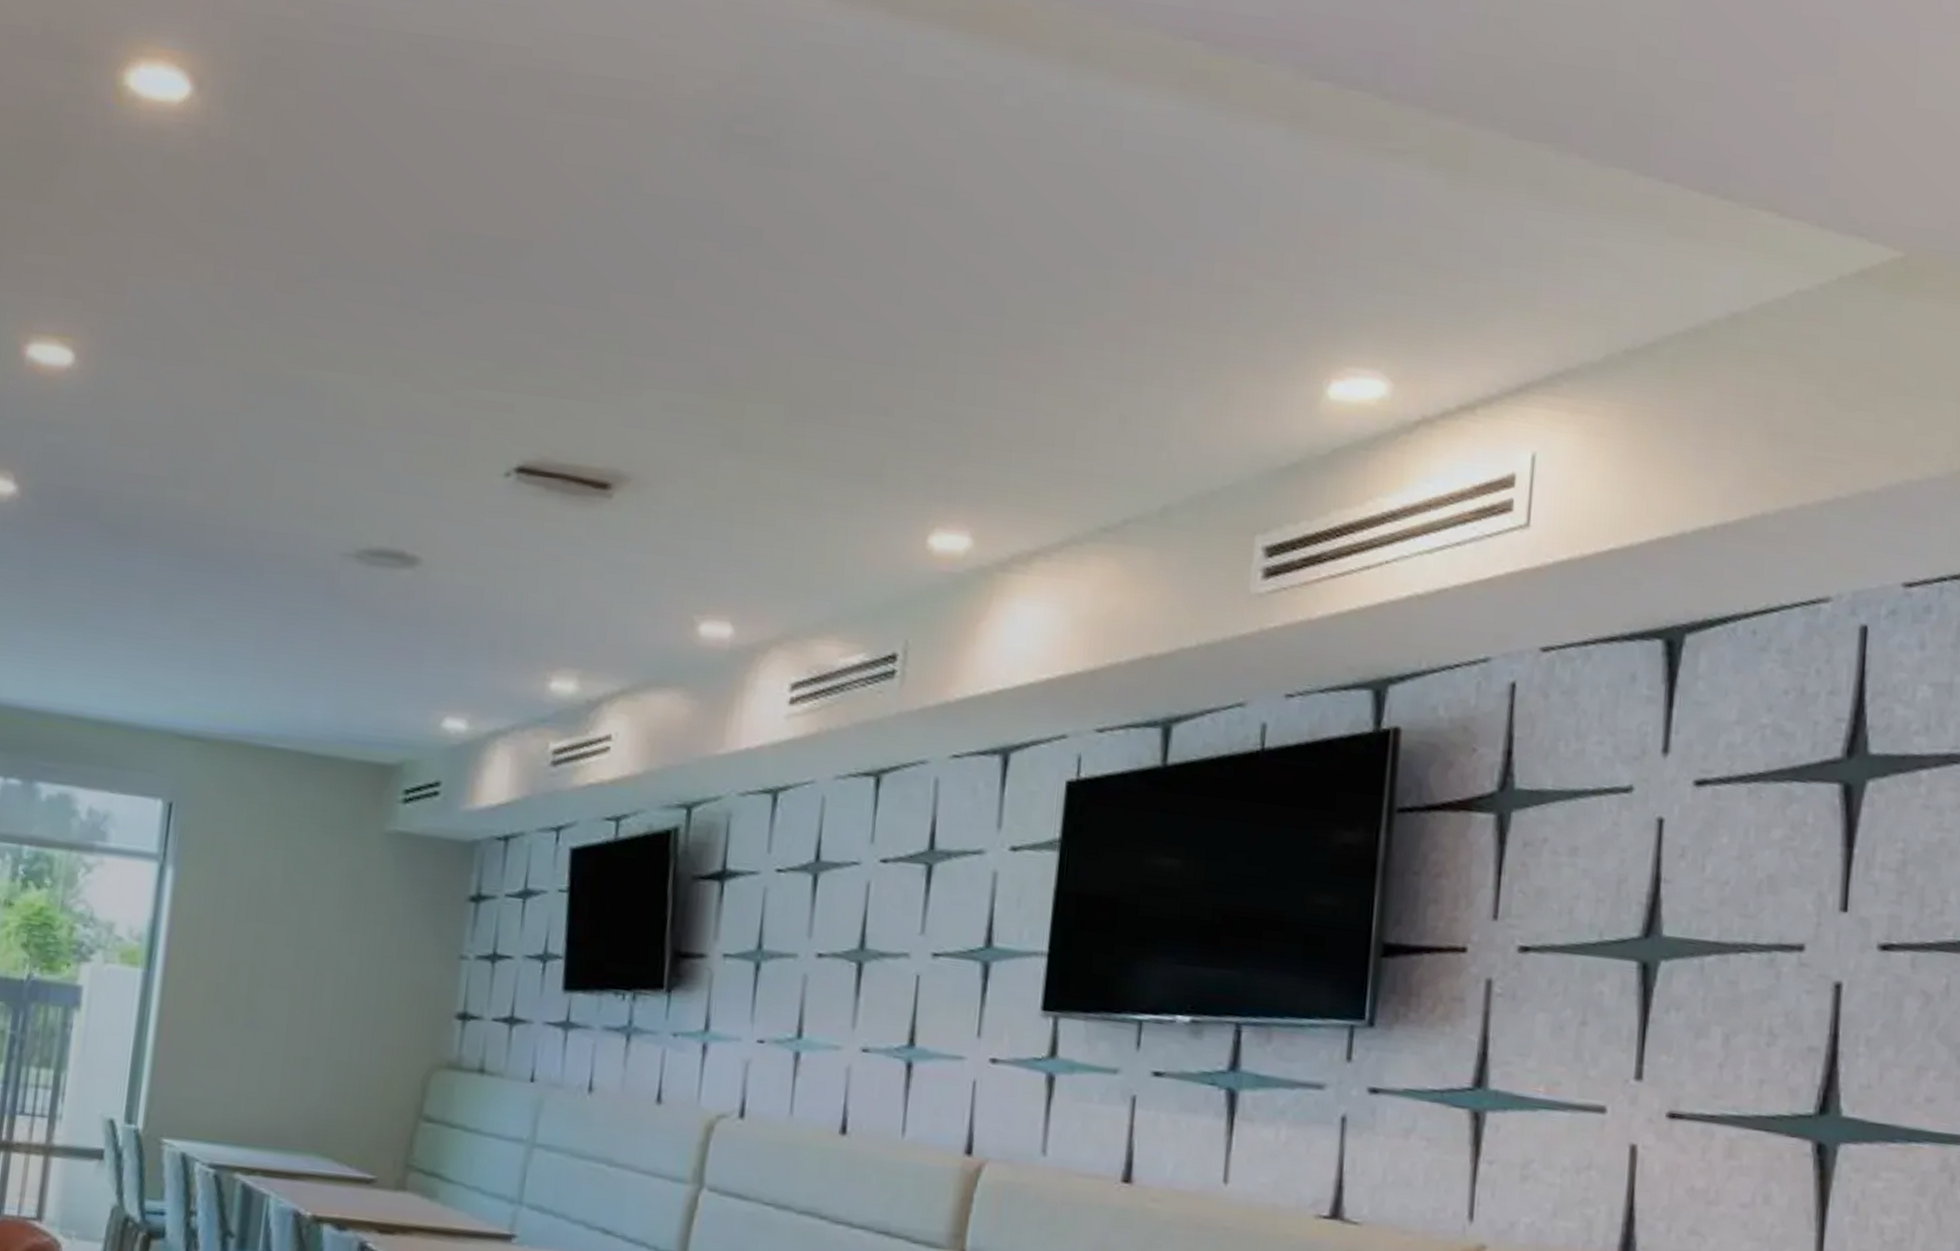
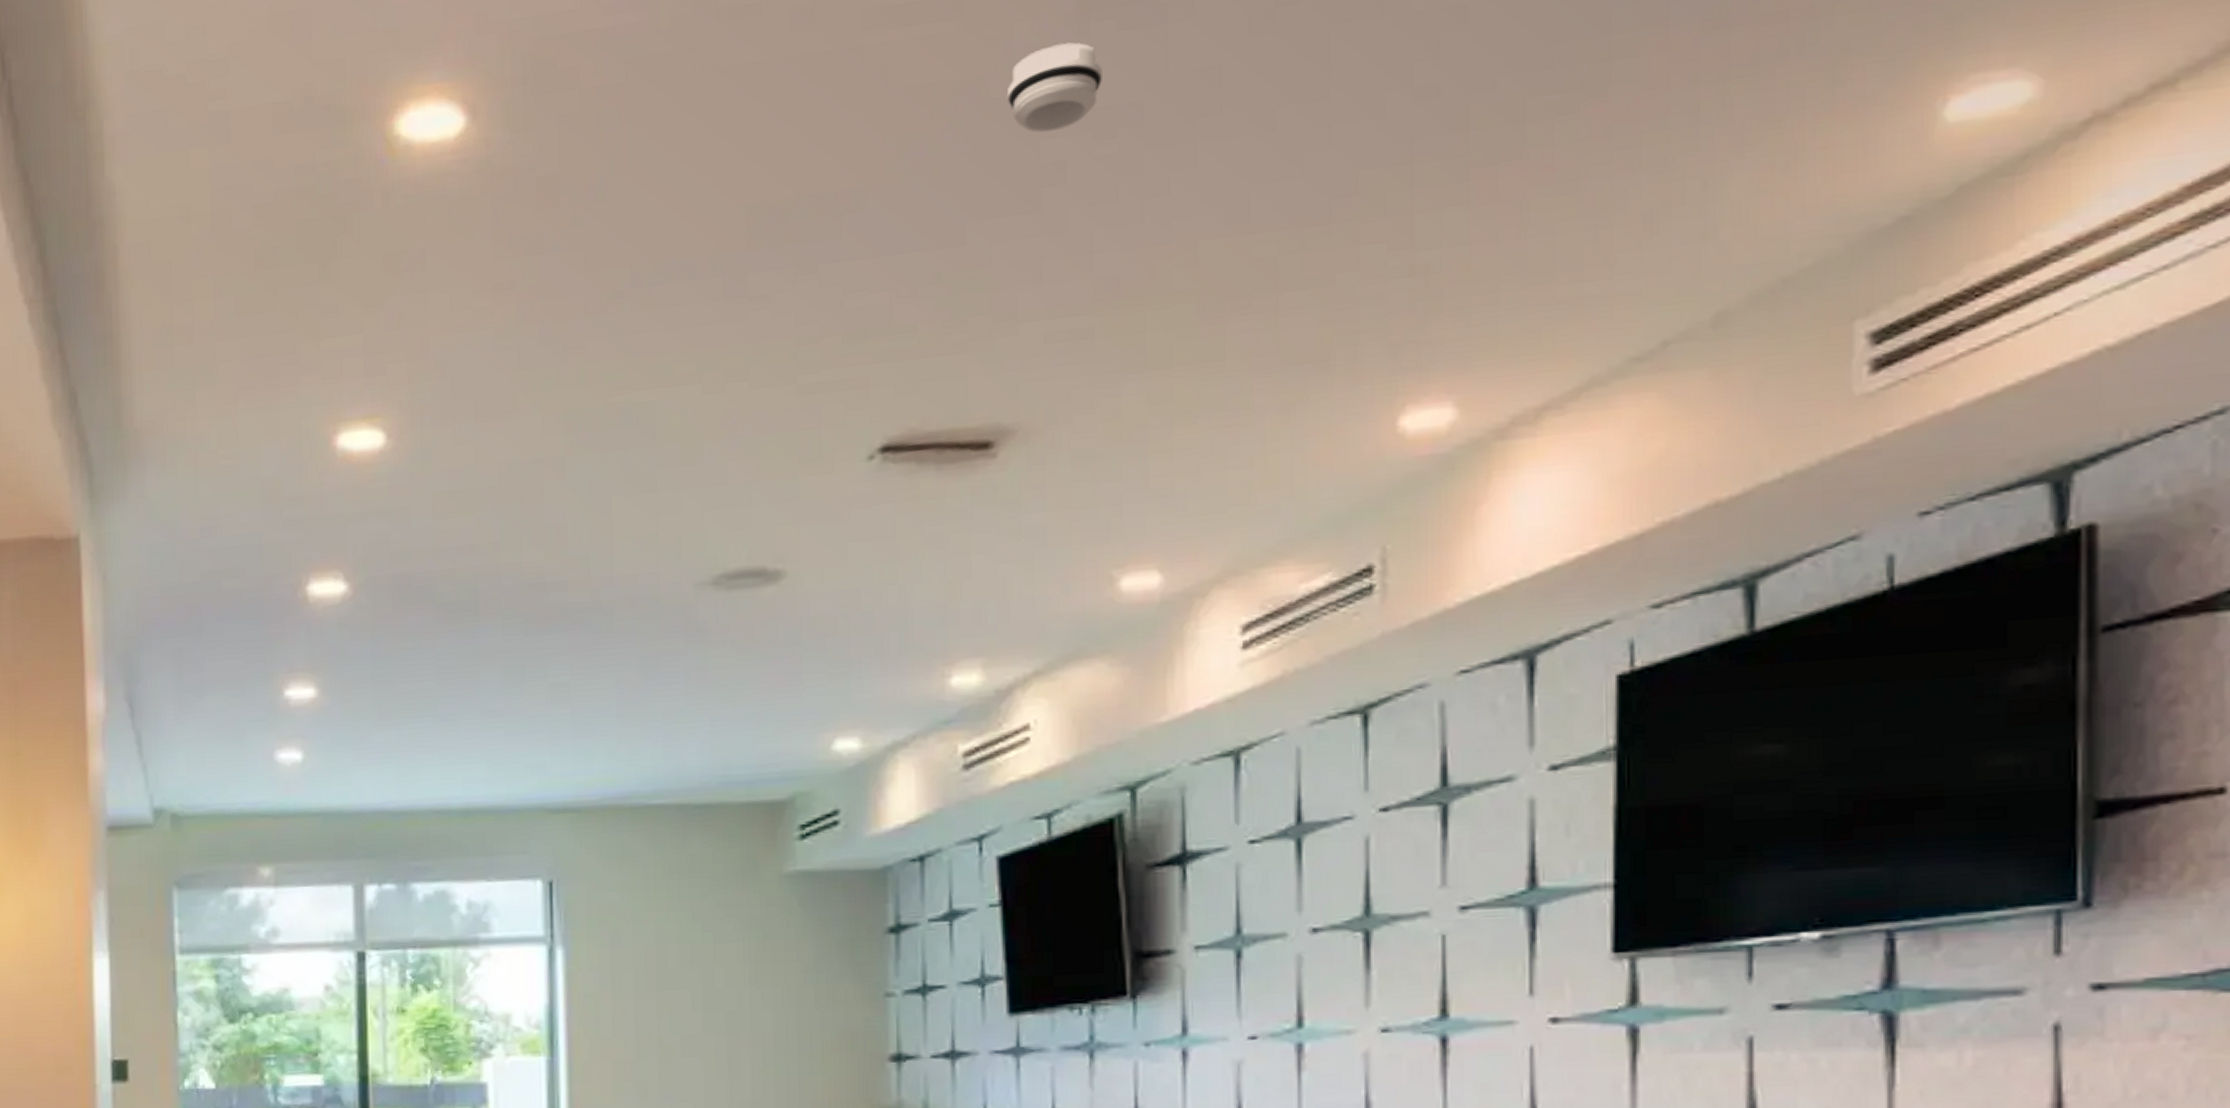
smoke detector: none [657,163,735,234] -> present [1008,42,1102,133]

